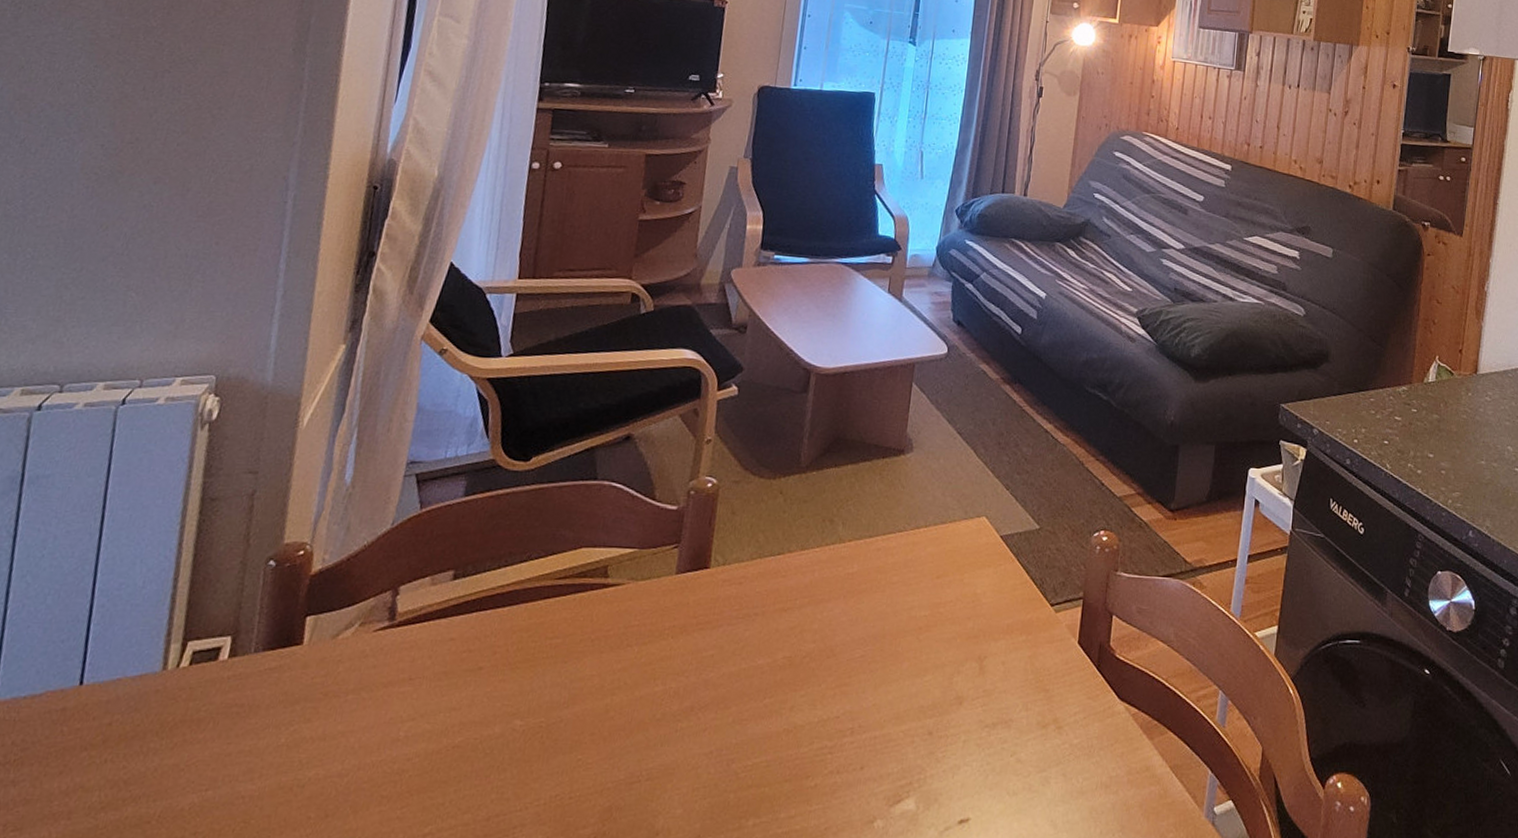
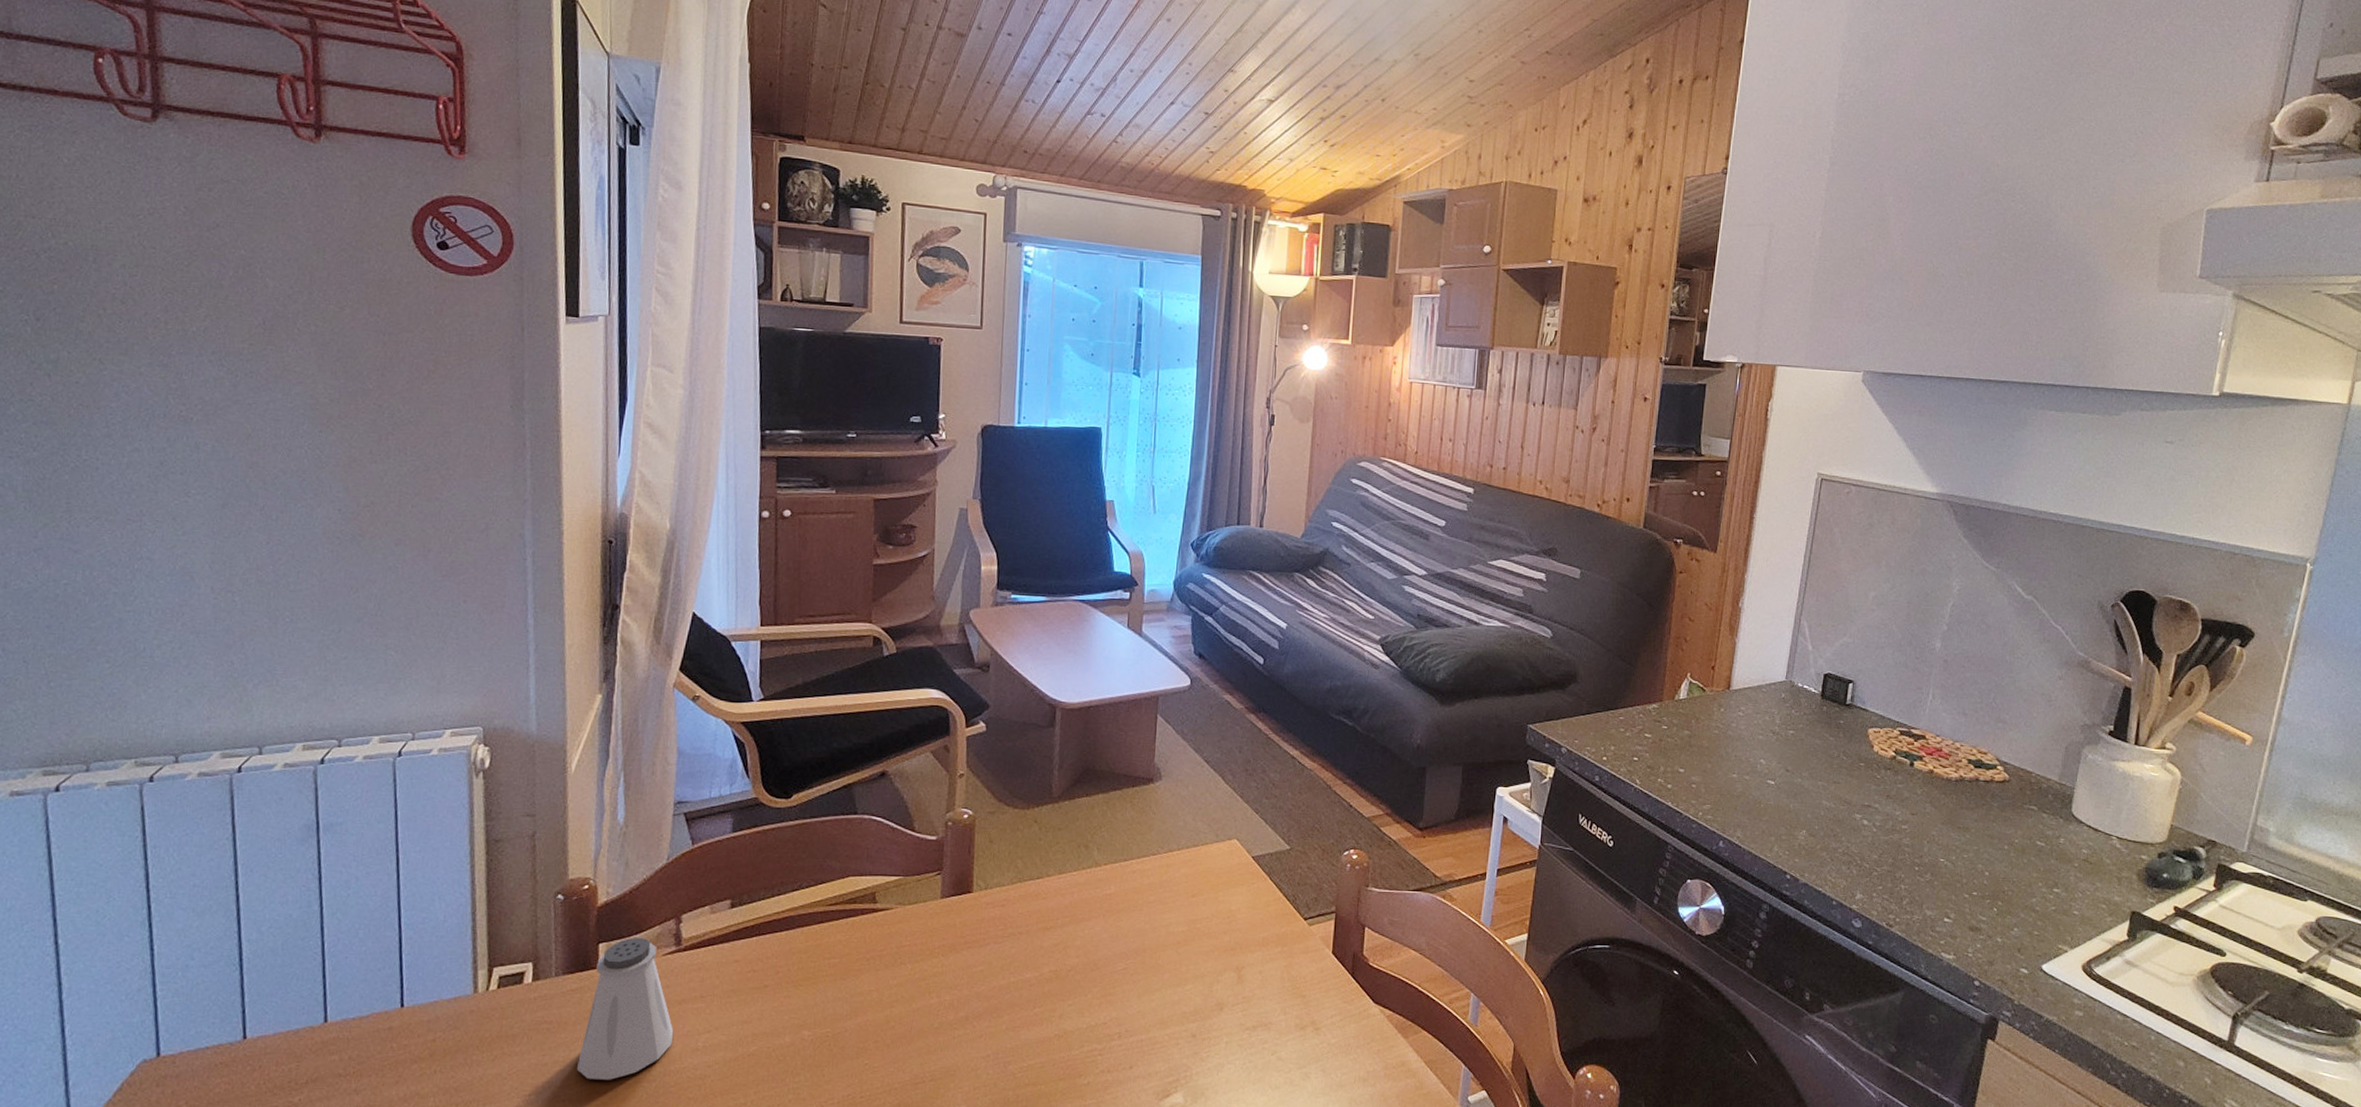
saltshaker: none [262,609,375,774] -> present [576,937,674,1080]

